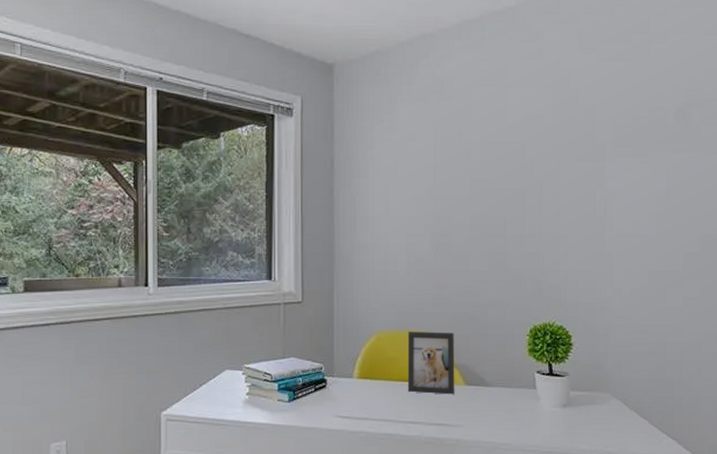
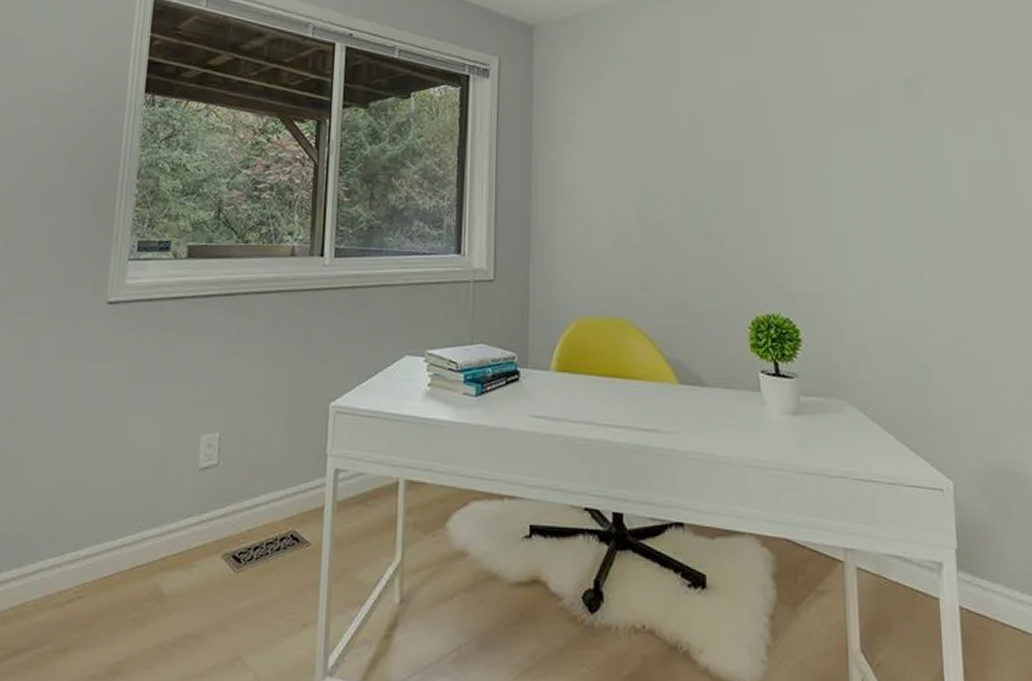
picture frame: present [407,332,455,395] -> none [612,319,667,395]

